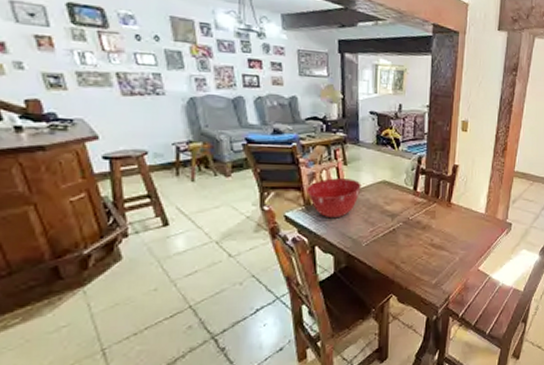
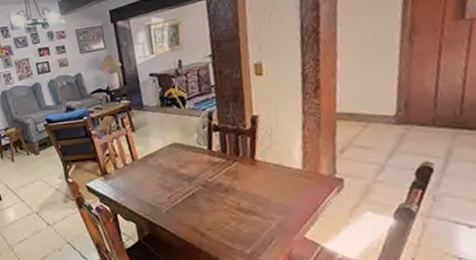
mixing bowl: present [307,178,361,219] -> none [102,144,153,186]

